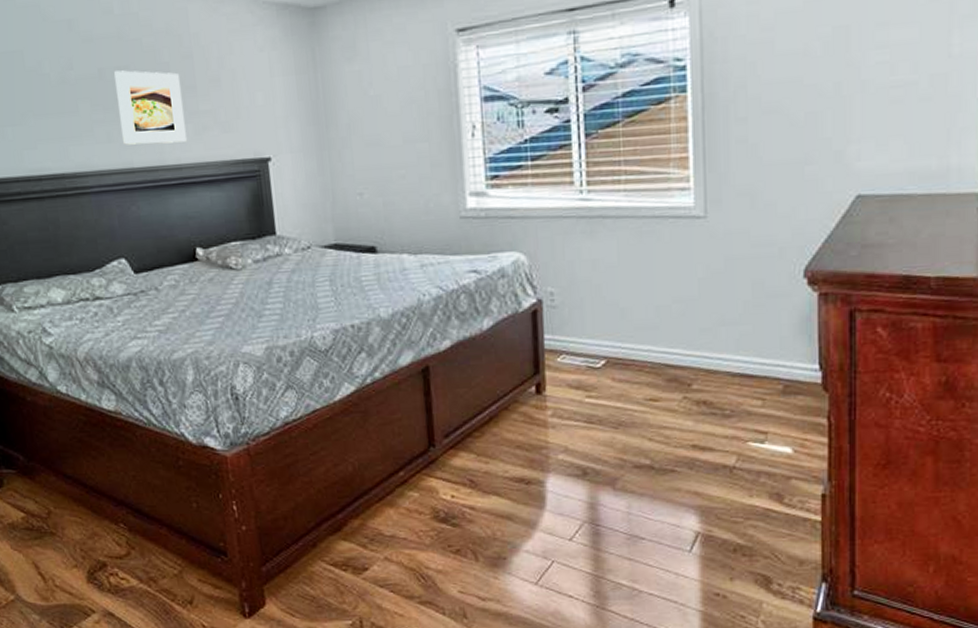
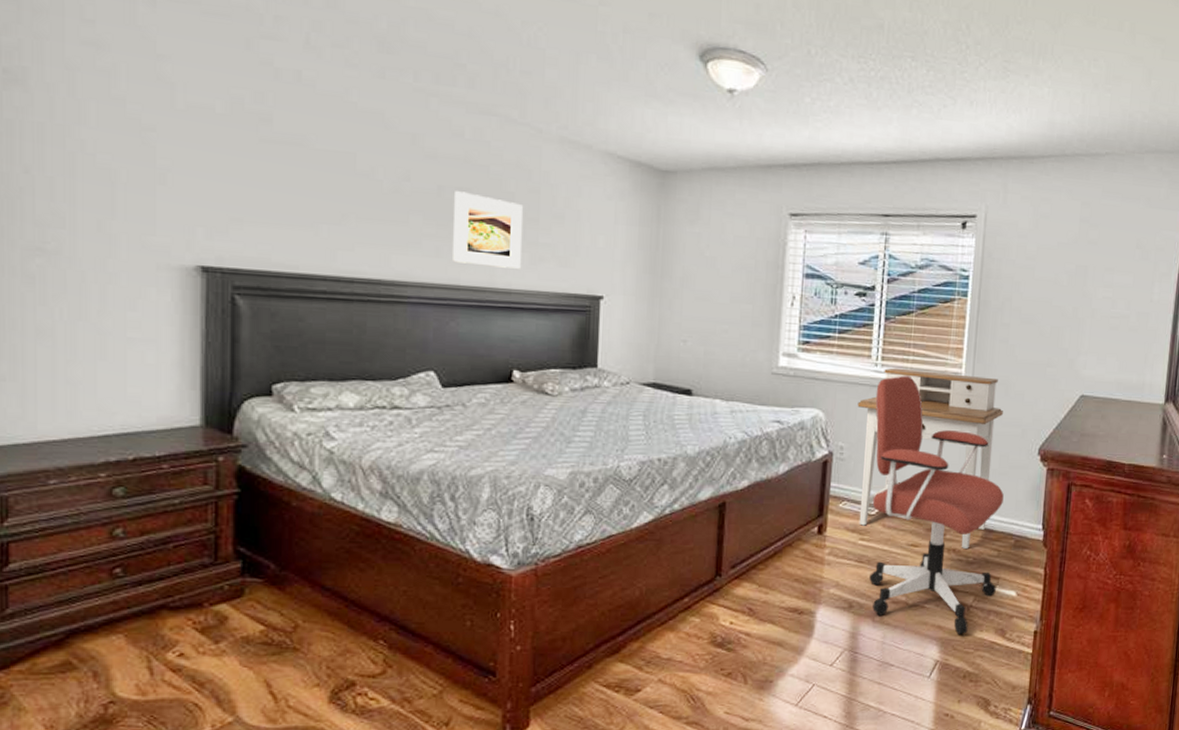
desk: none [564,188,750,400] -> present [857,368,1003,549]
office chair: none [584,199,765,501] -> present [869,375,1004,634]

